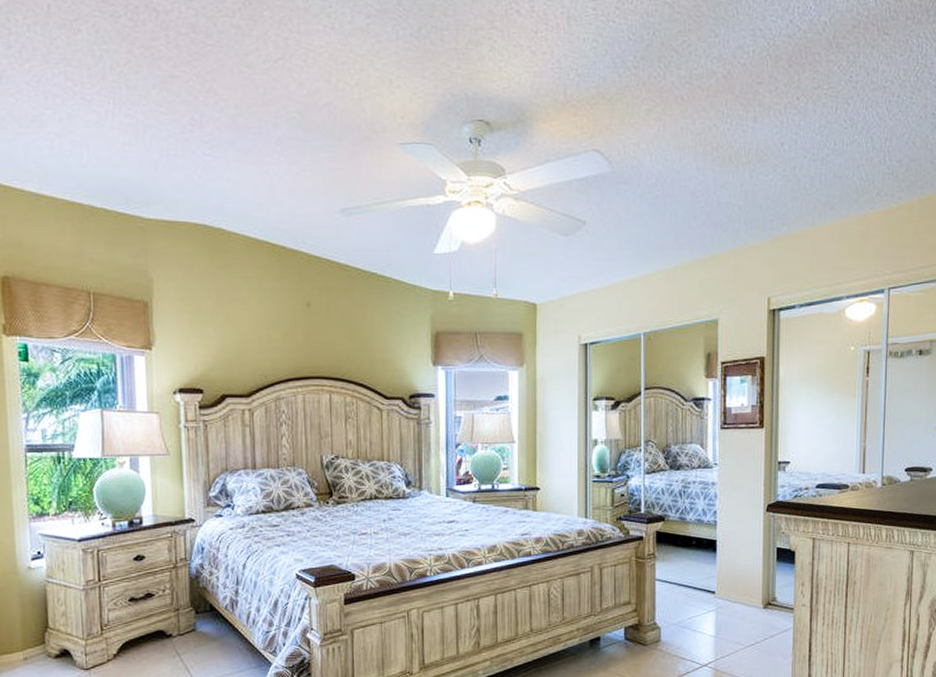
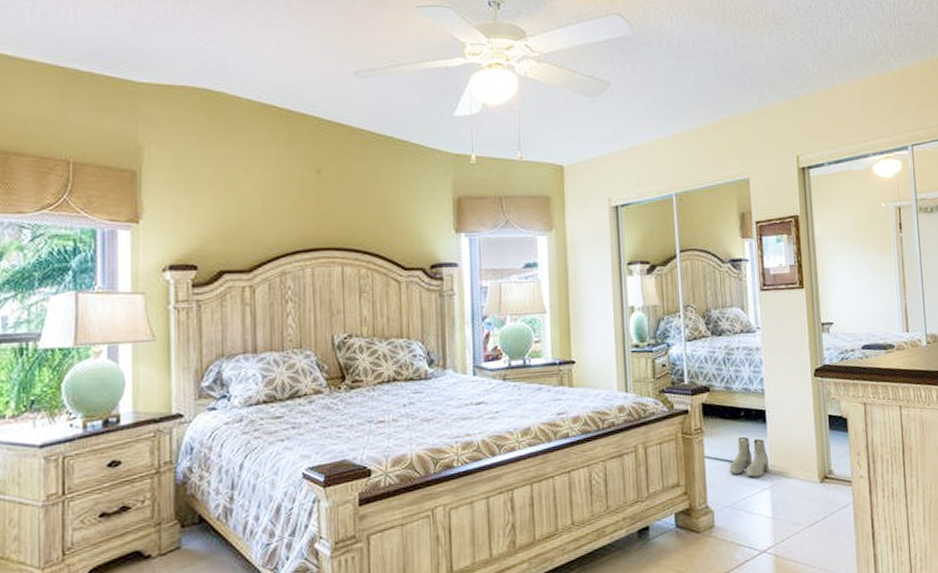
boots: none [677,563,716,600] -> present [729,436,769,478]

